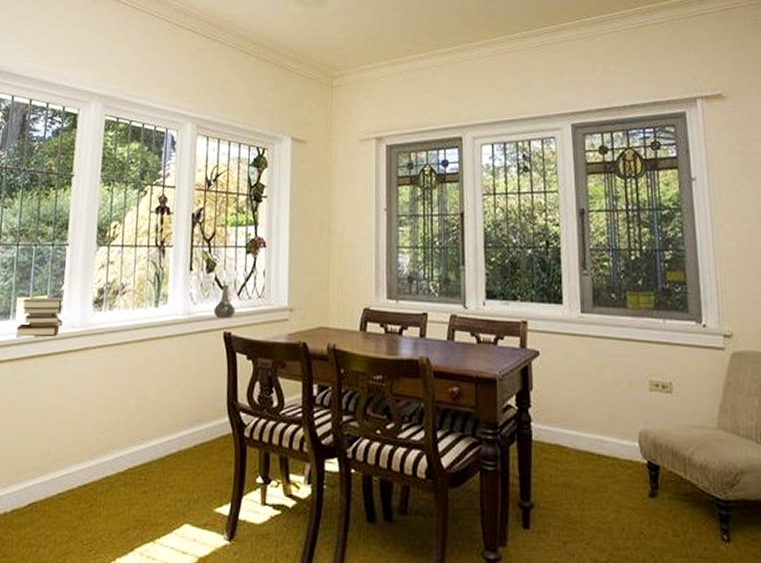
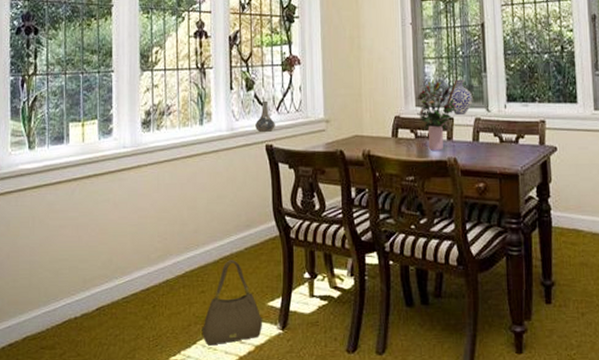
books: present [15,297,63,337] -> none [71,121,114,159]
handbag: none [141,457,209,554] -> present [201,259,263,346]
bouquet: none [387,269,433,348] -> present [415,79,457,151]
vase: none [421,271,449,311] -> present [447,79,473,116]

